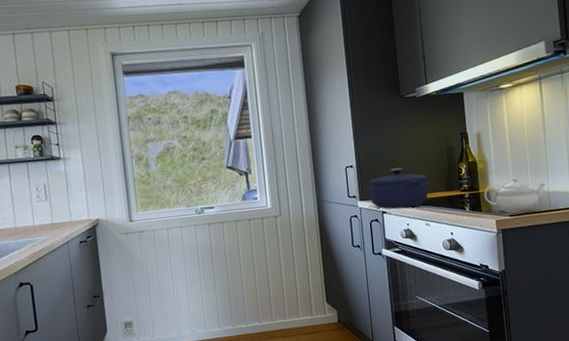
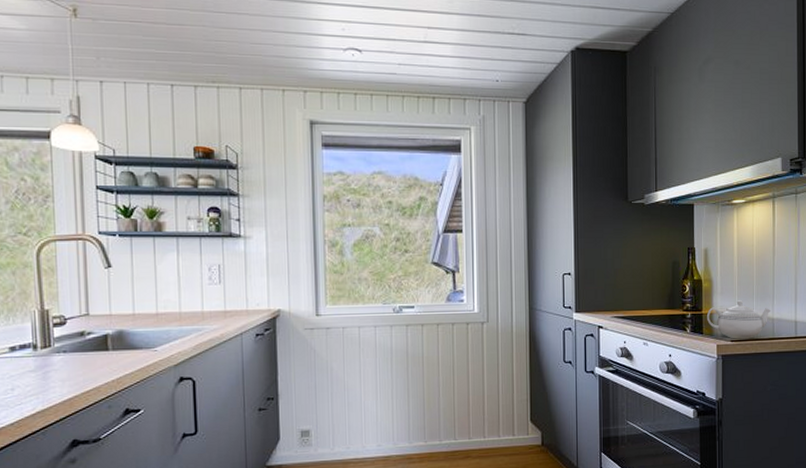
cooking pot: present [367,168,429,210] -> none [585,280,651,325]

